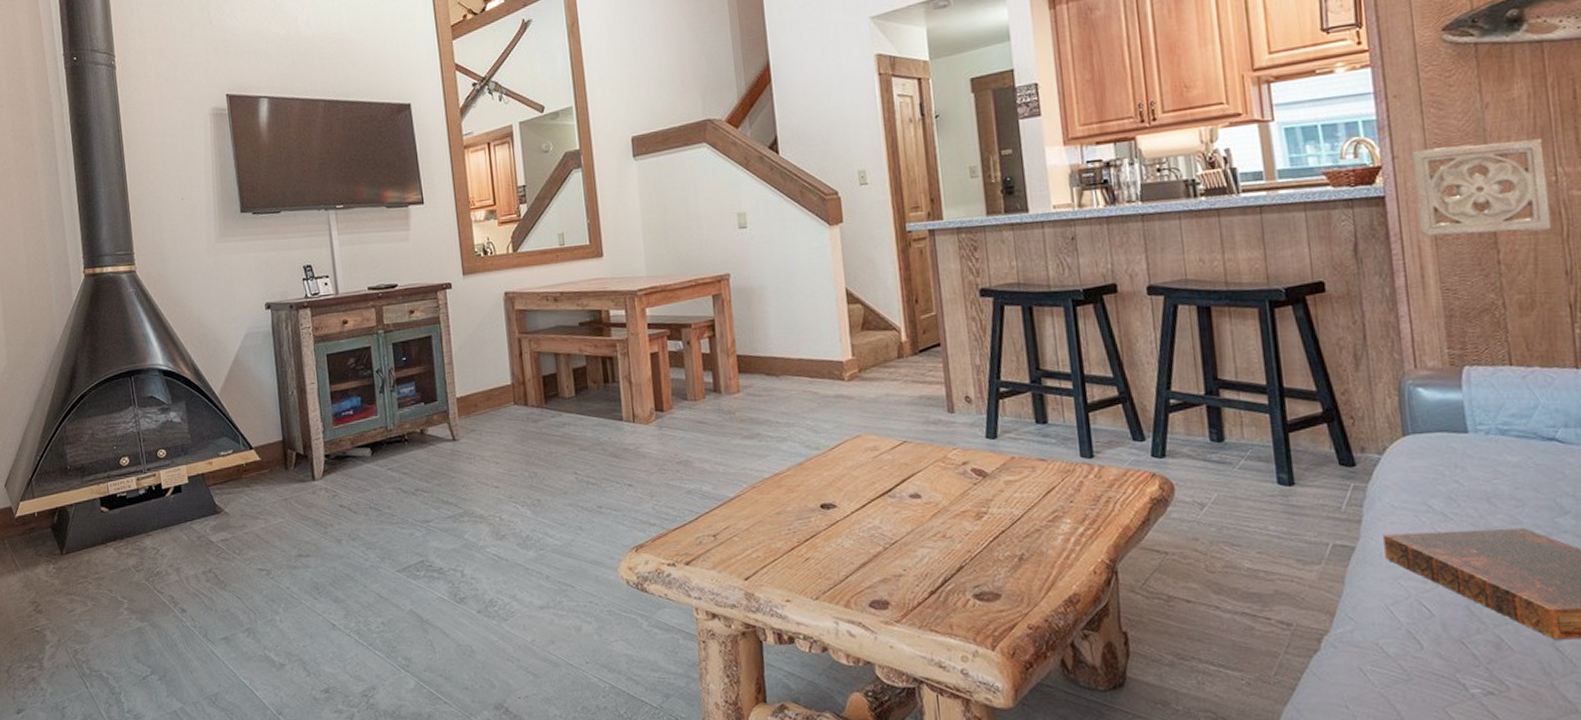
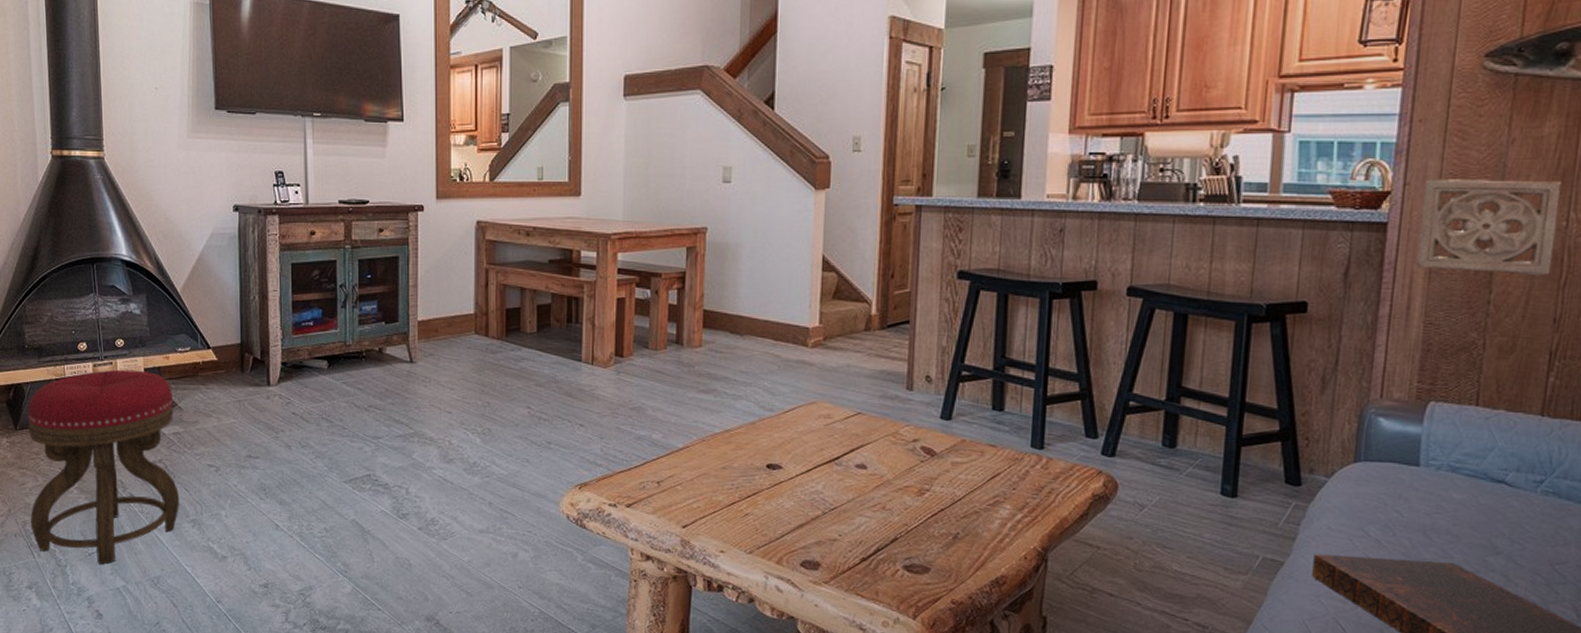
stool: none [72,479,233,687] -> present [27,369,180,564]

